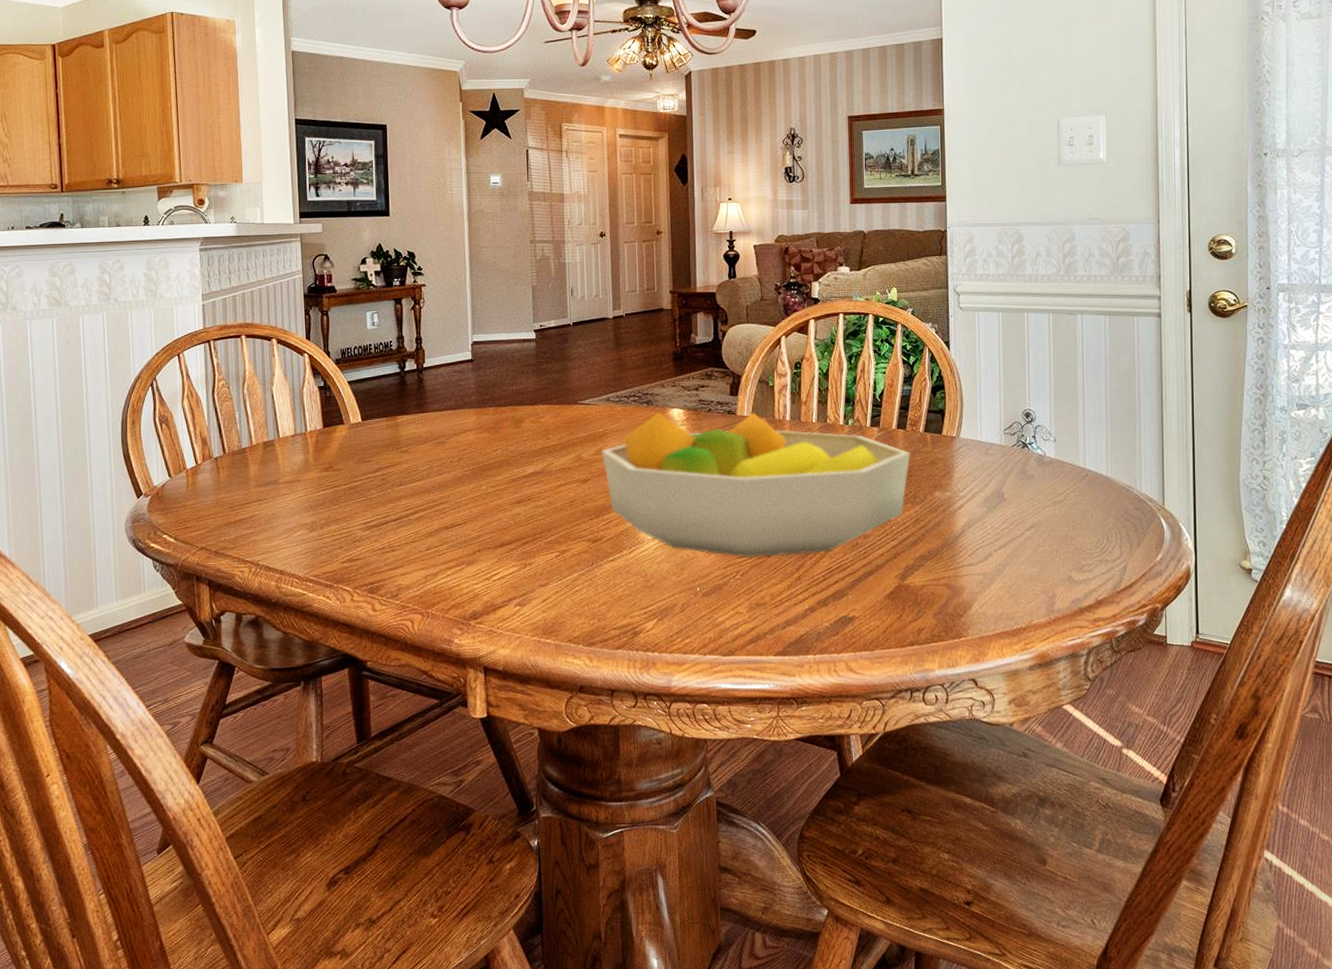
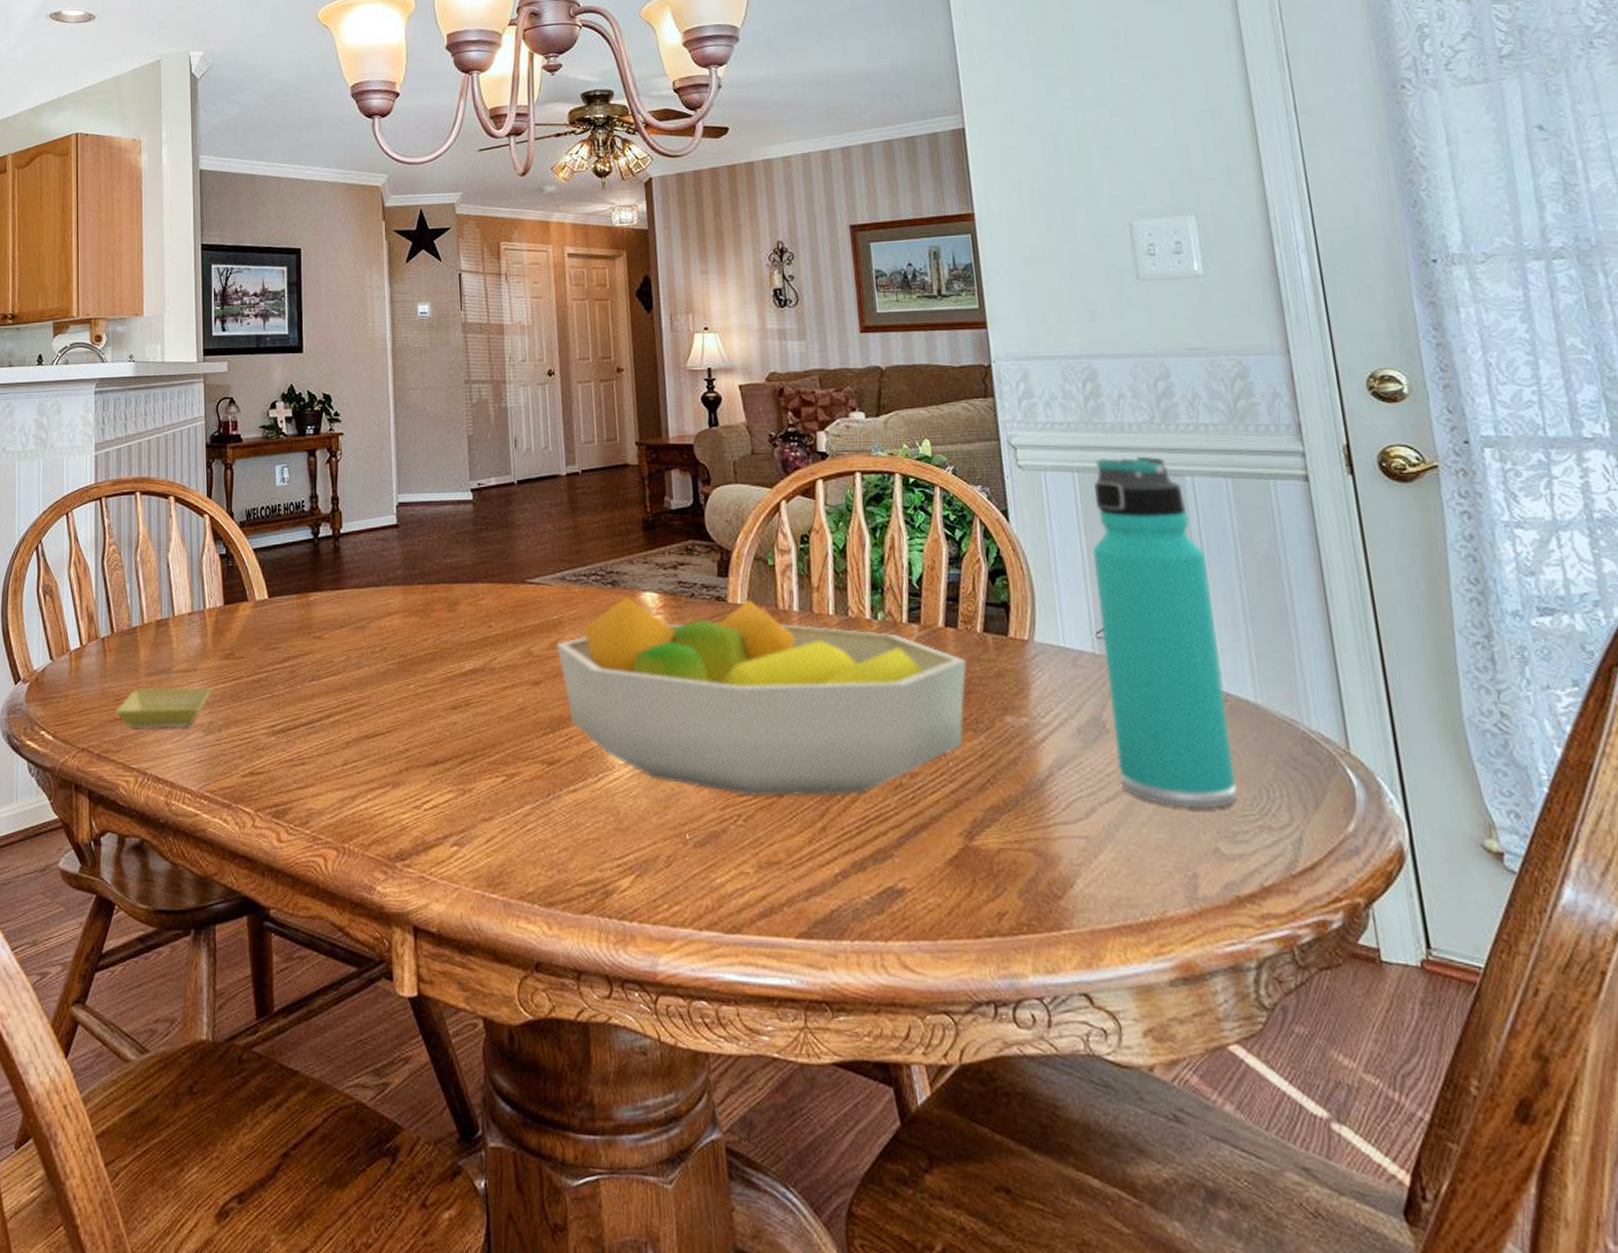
saucer: none [230,493,314,530] -> present [116,686,212,729]
thermos bottle: none [1007,300,1088,551] -> present [1093,456,1238,809]

